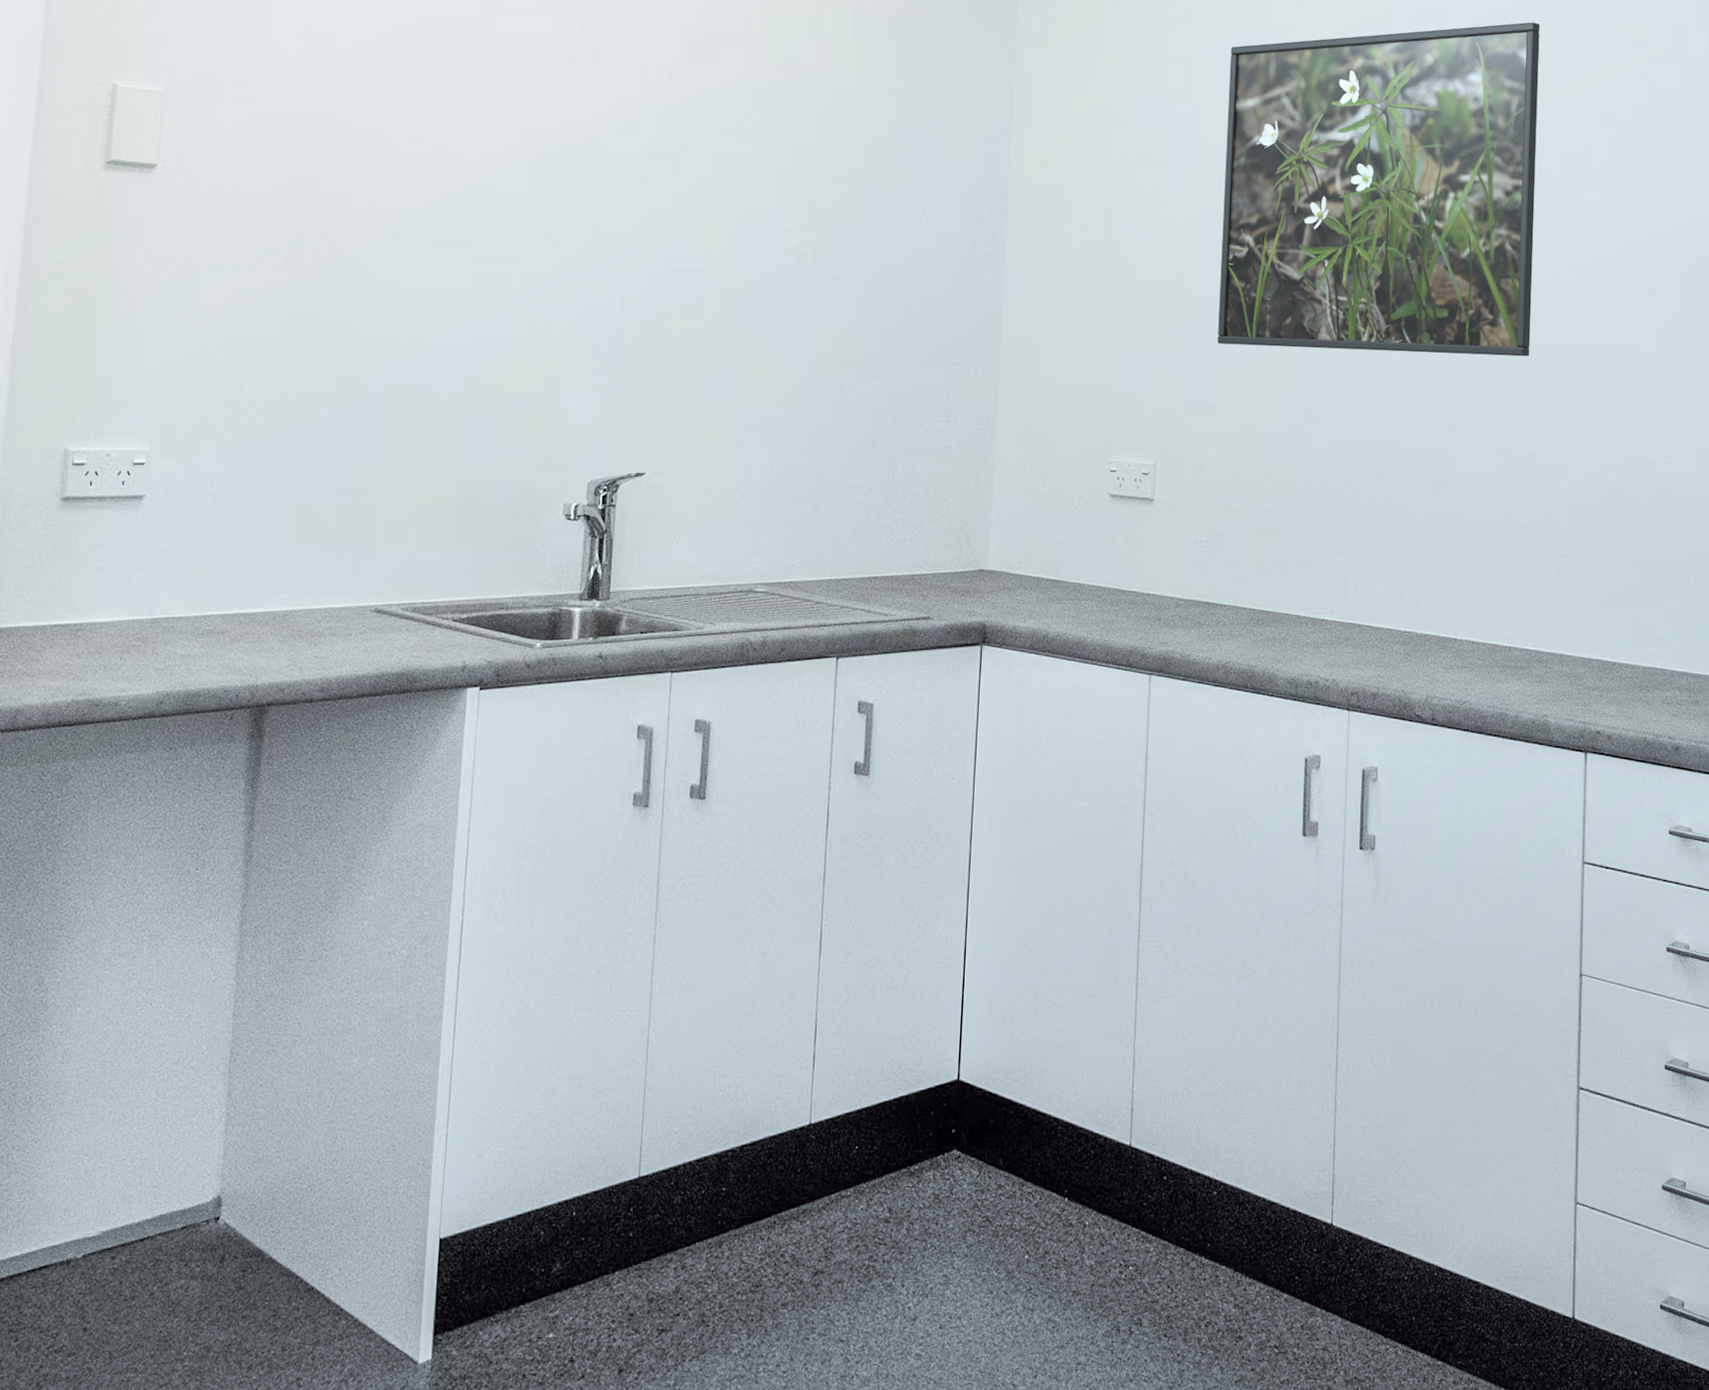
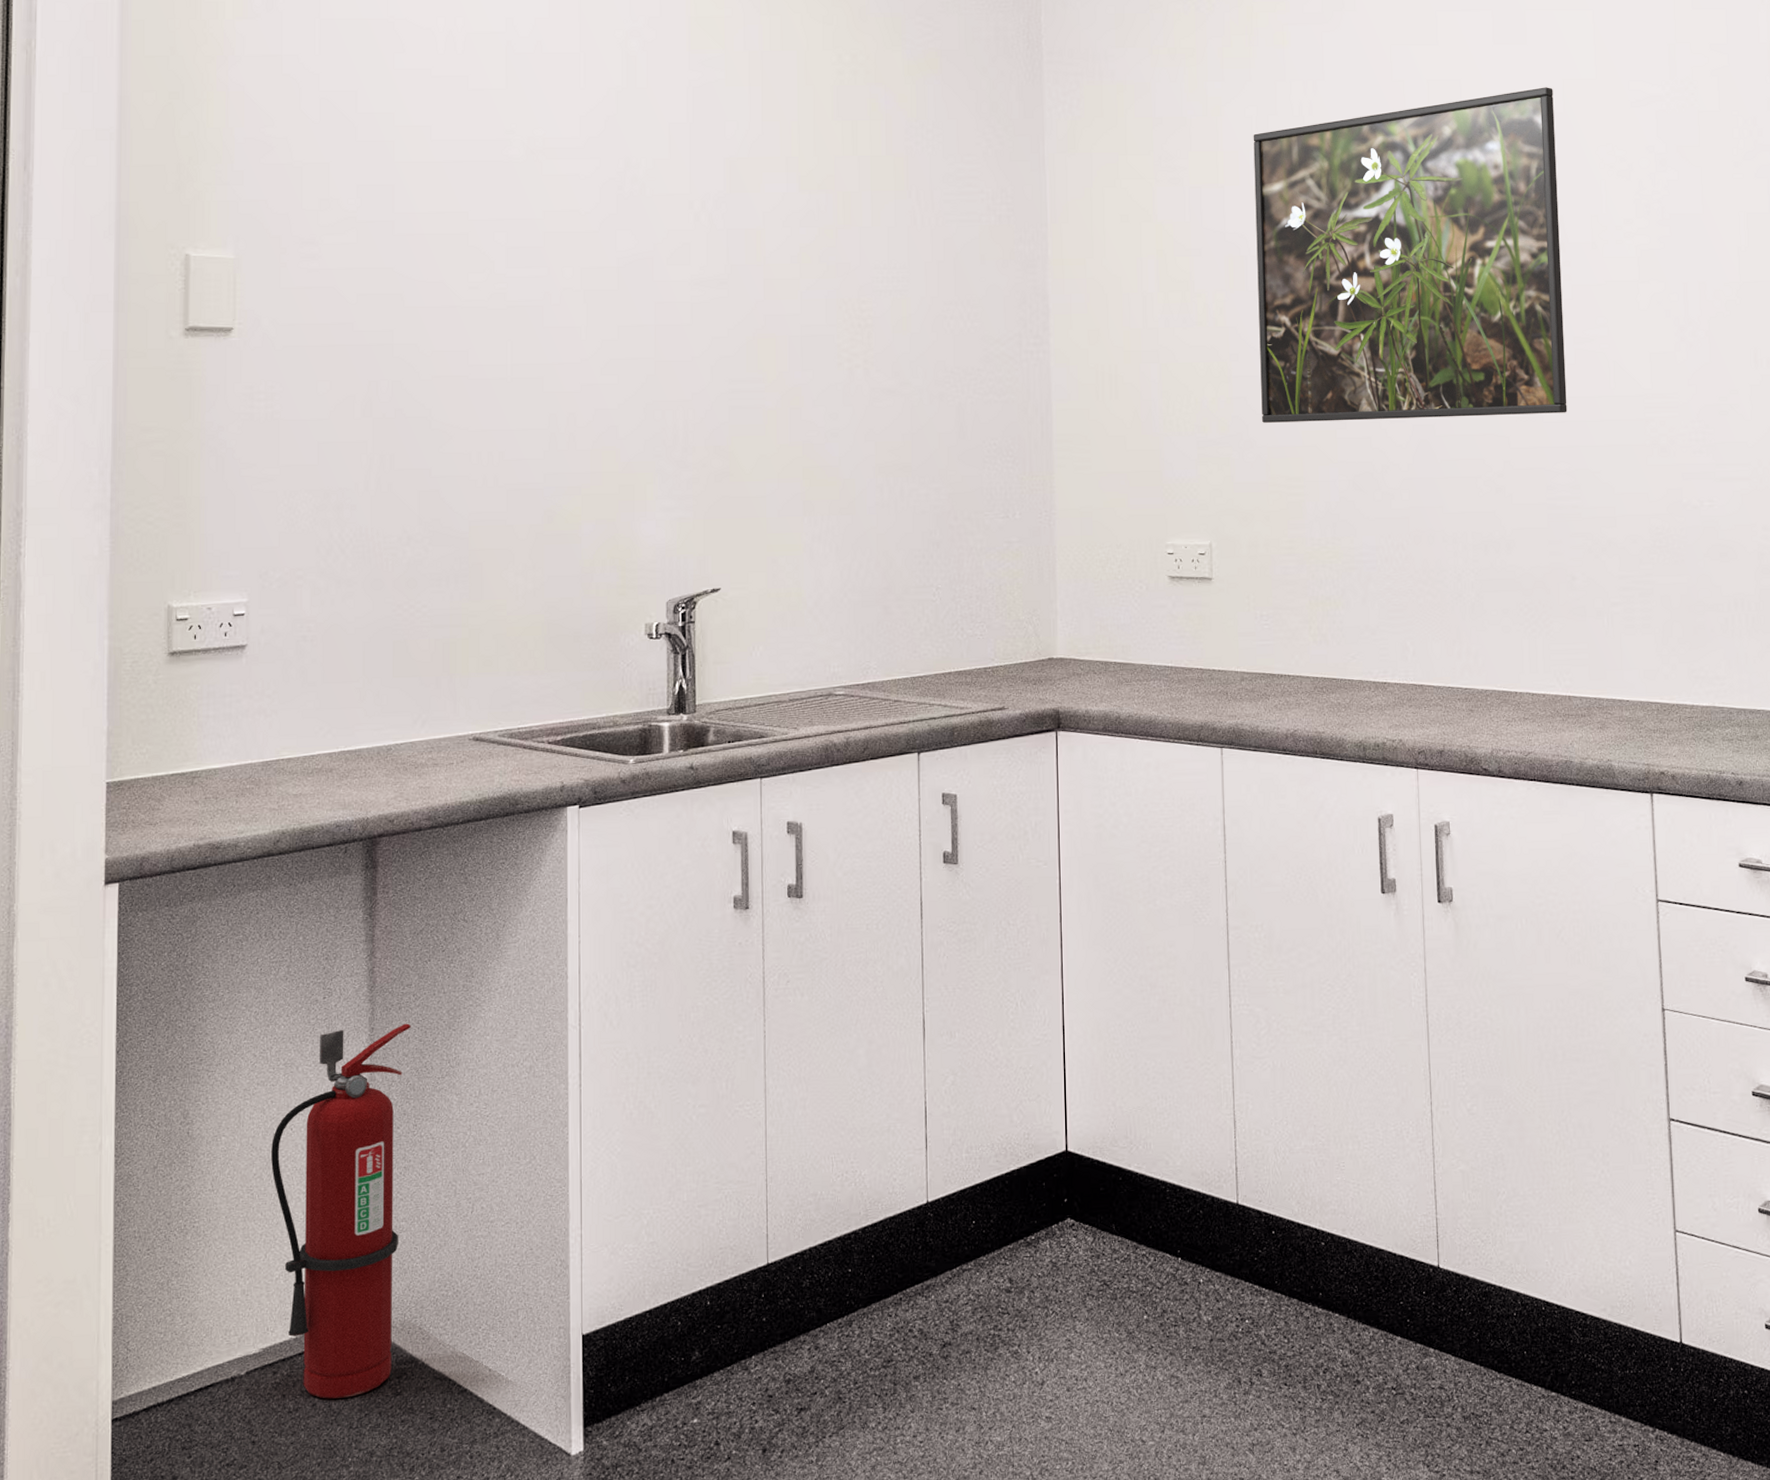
fire extinguisher: none [127,902,286,1289] -> present [271,1023,411,1399]

